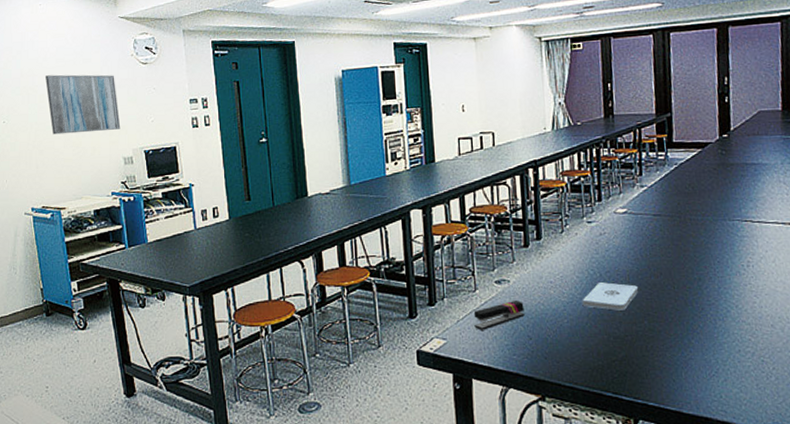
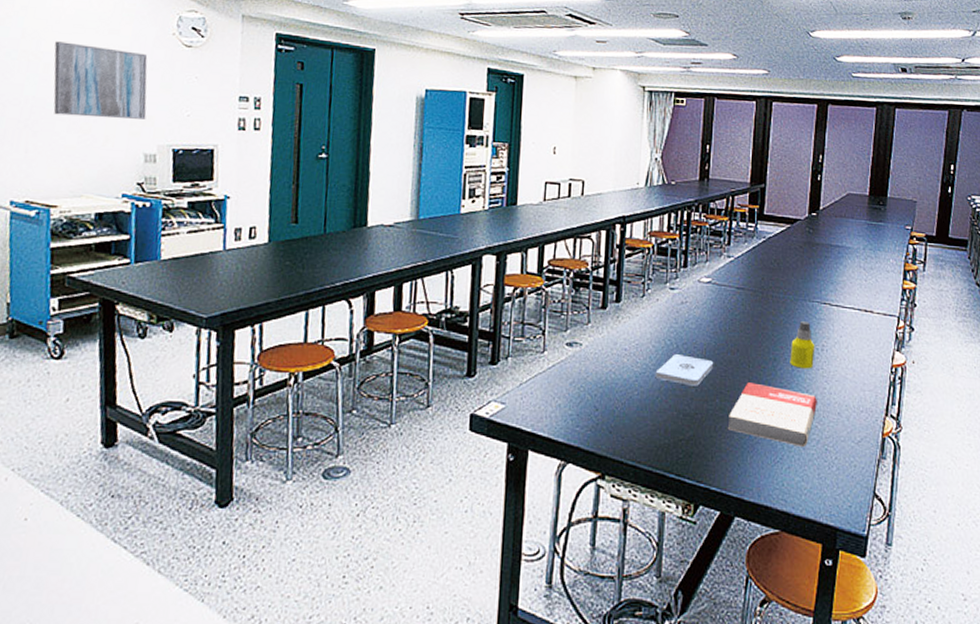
stapler: present [473,301,525,330] -> none [538,366,594,397]
book: none [658,303,749,360] -> present [727,382,817,447]
bottle: none [714,240,741,286] -> present [790,321,815,369]

